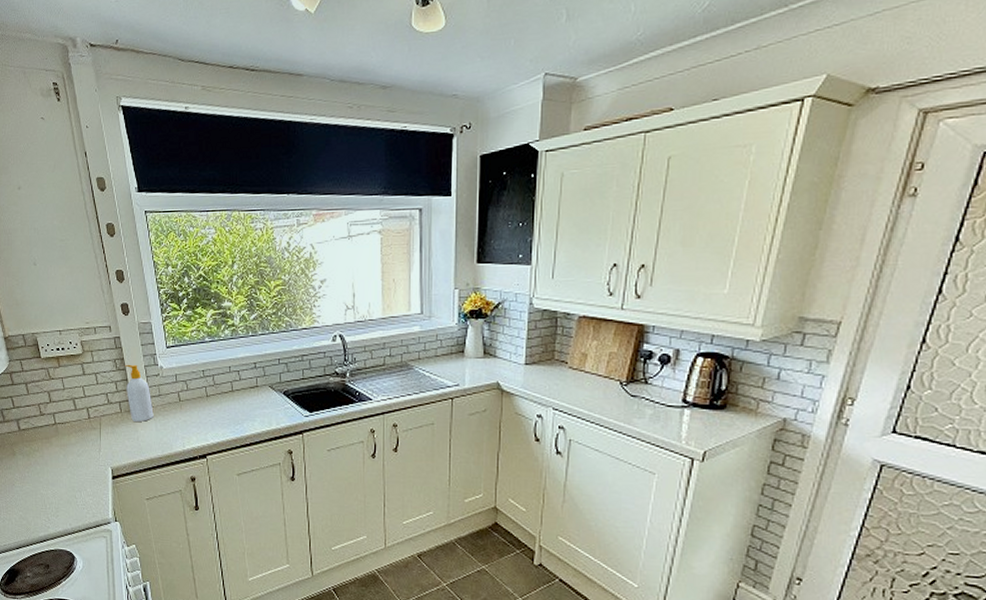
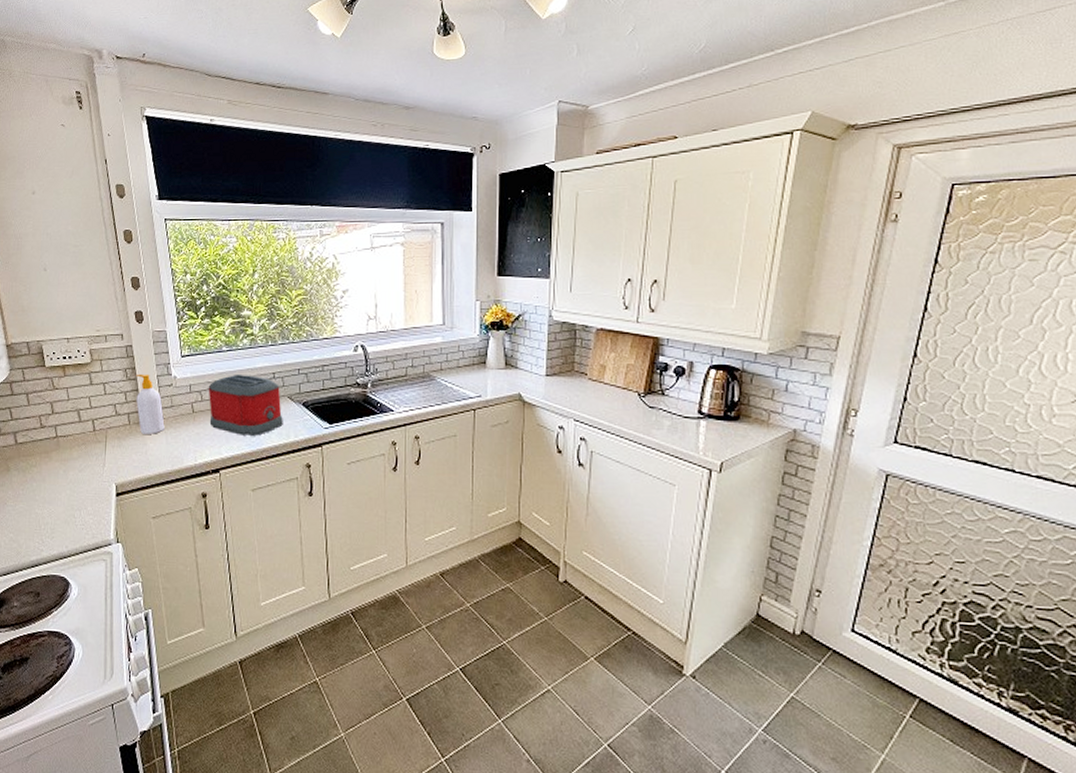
toaster: none [193,364,265,423] -> present [208,373,283,436]

